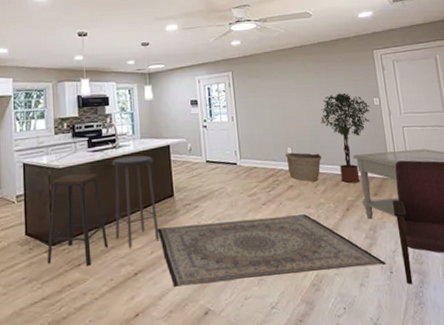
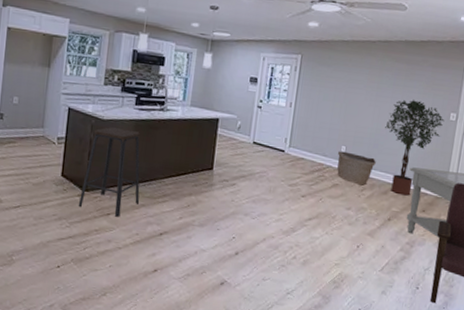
bar stool: present [112,155,160,250] -> none [148,121,199,211]
area rug: present [158,214,386,287] -> none [190,197,414,279]

